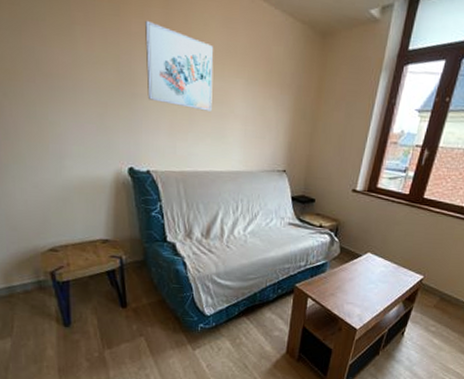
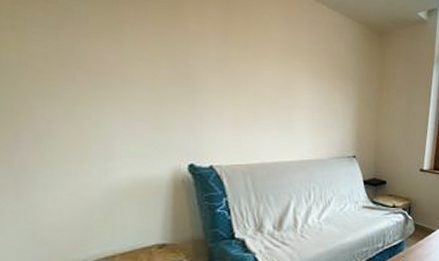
wall art: present [145,20,214,112] -> none [203,19,277,104]

